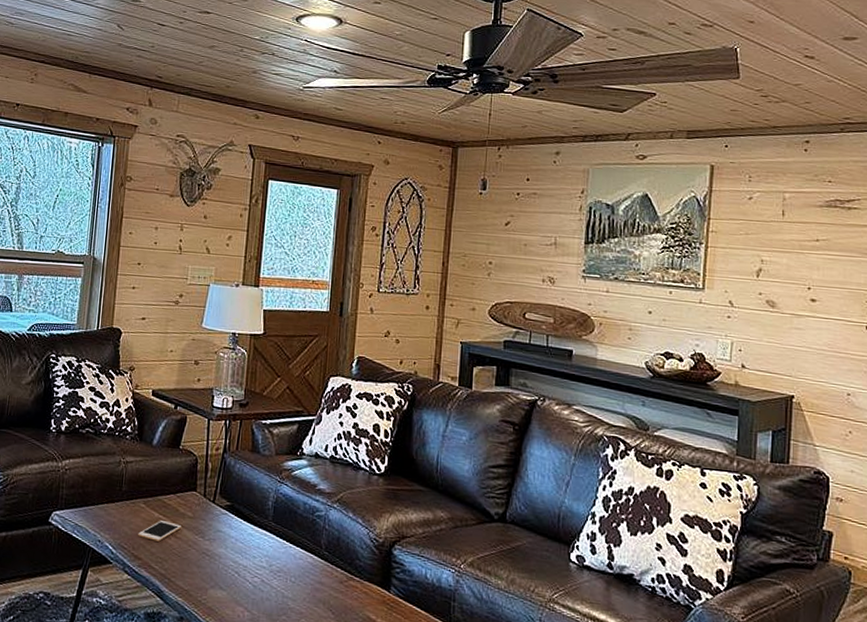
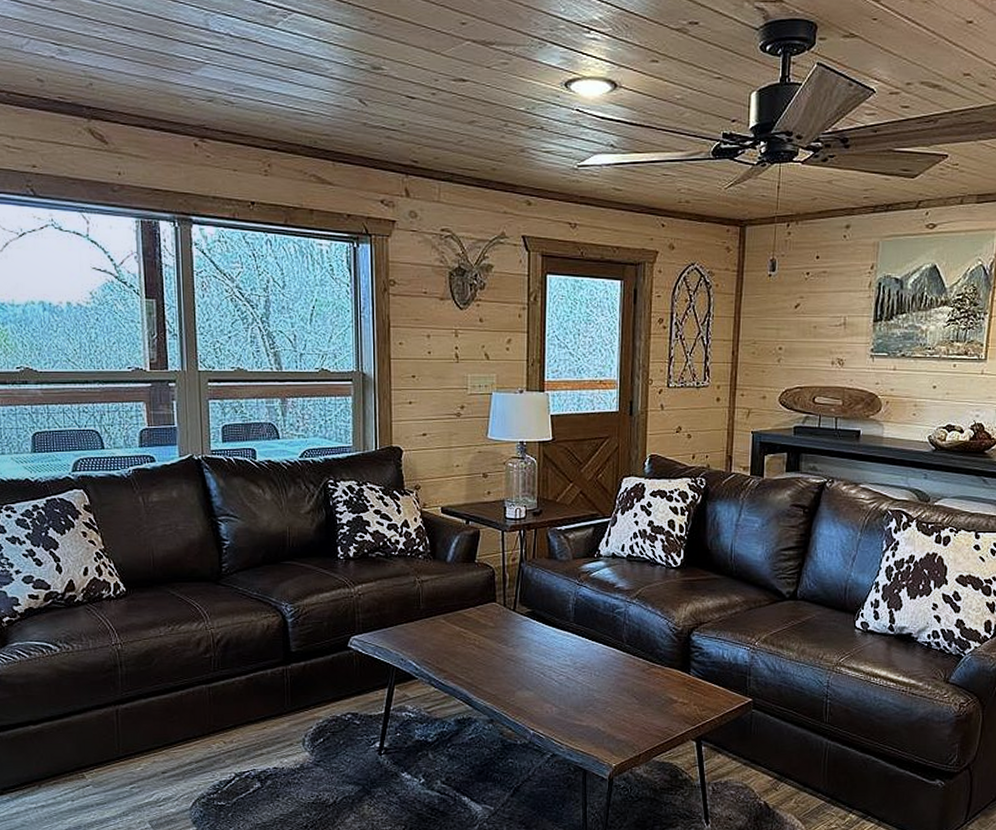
cell phone: present [138,520,181,542] -> none [441,634,484,653]

